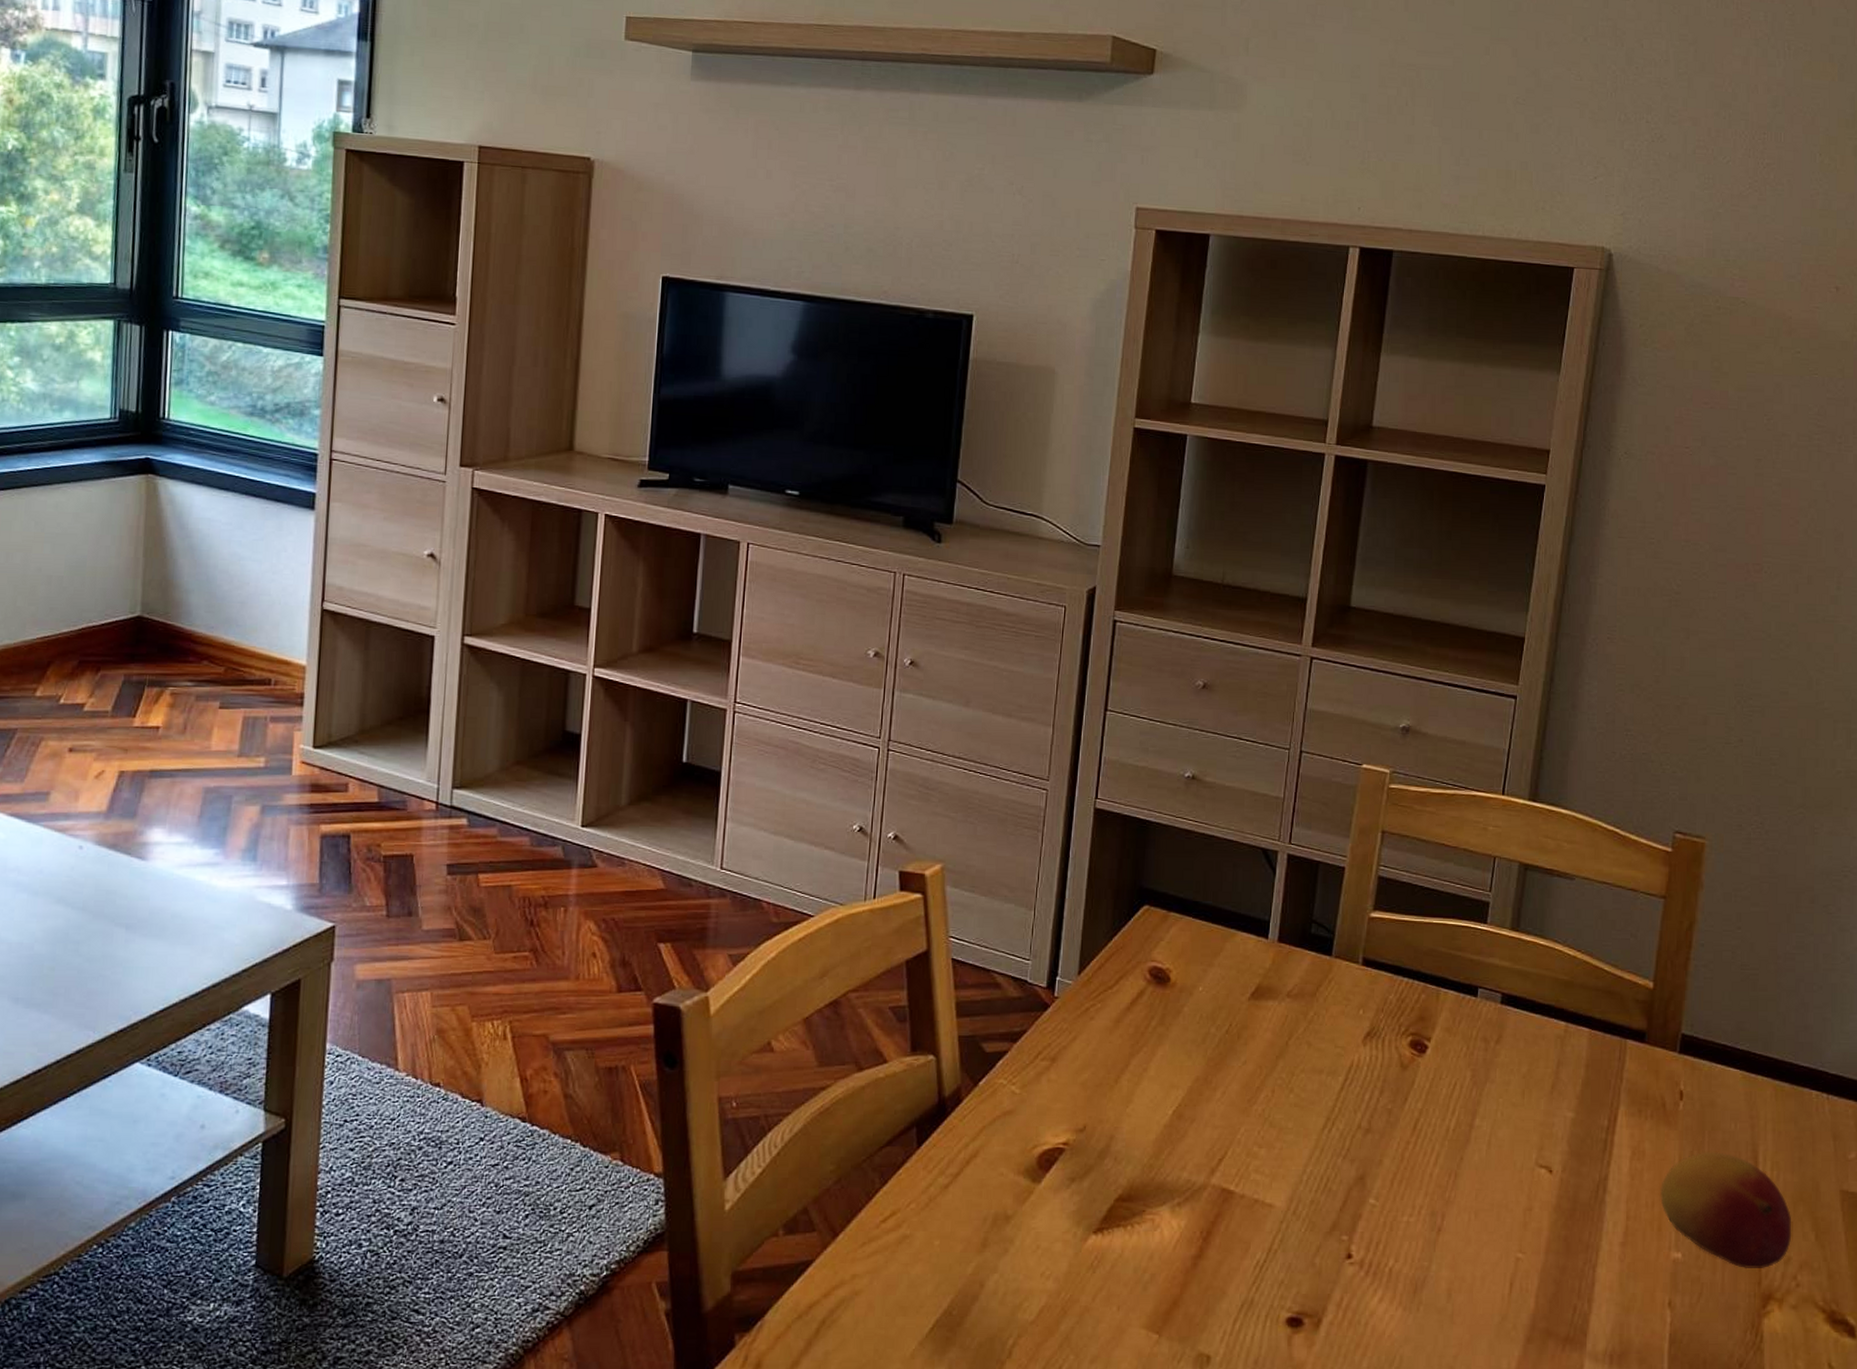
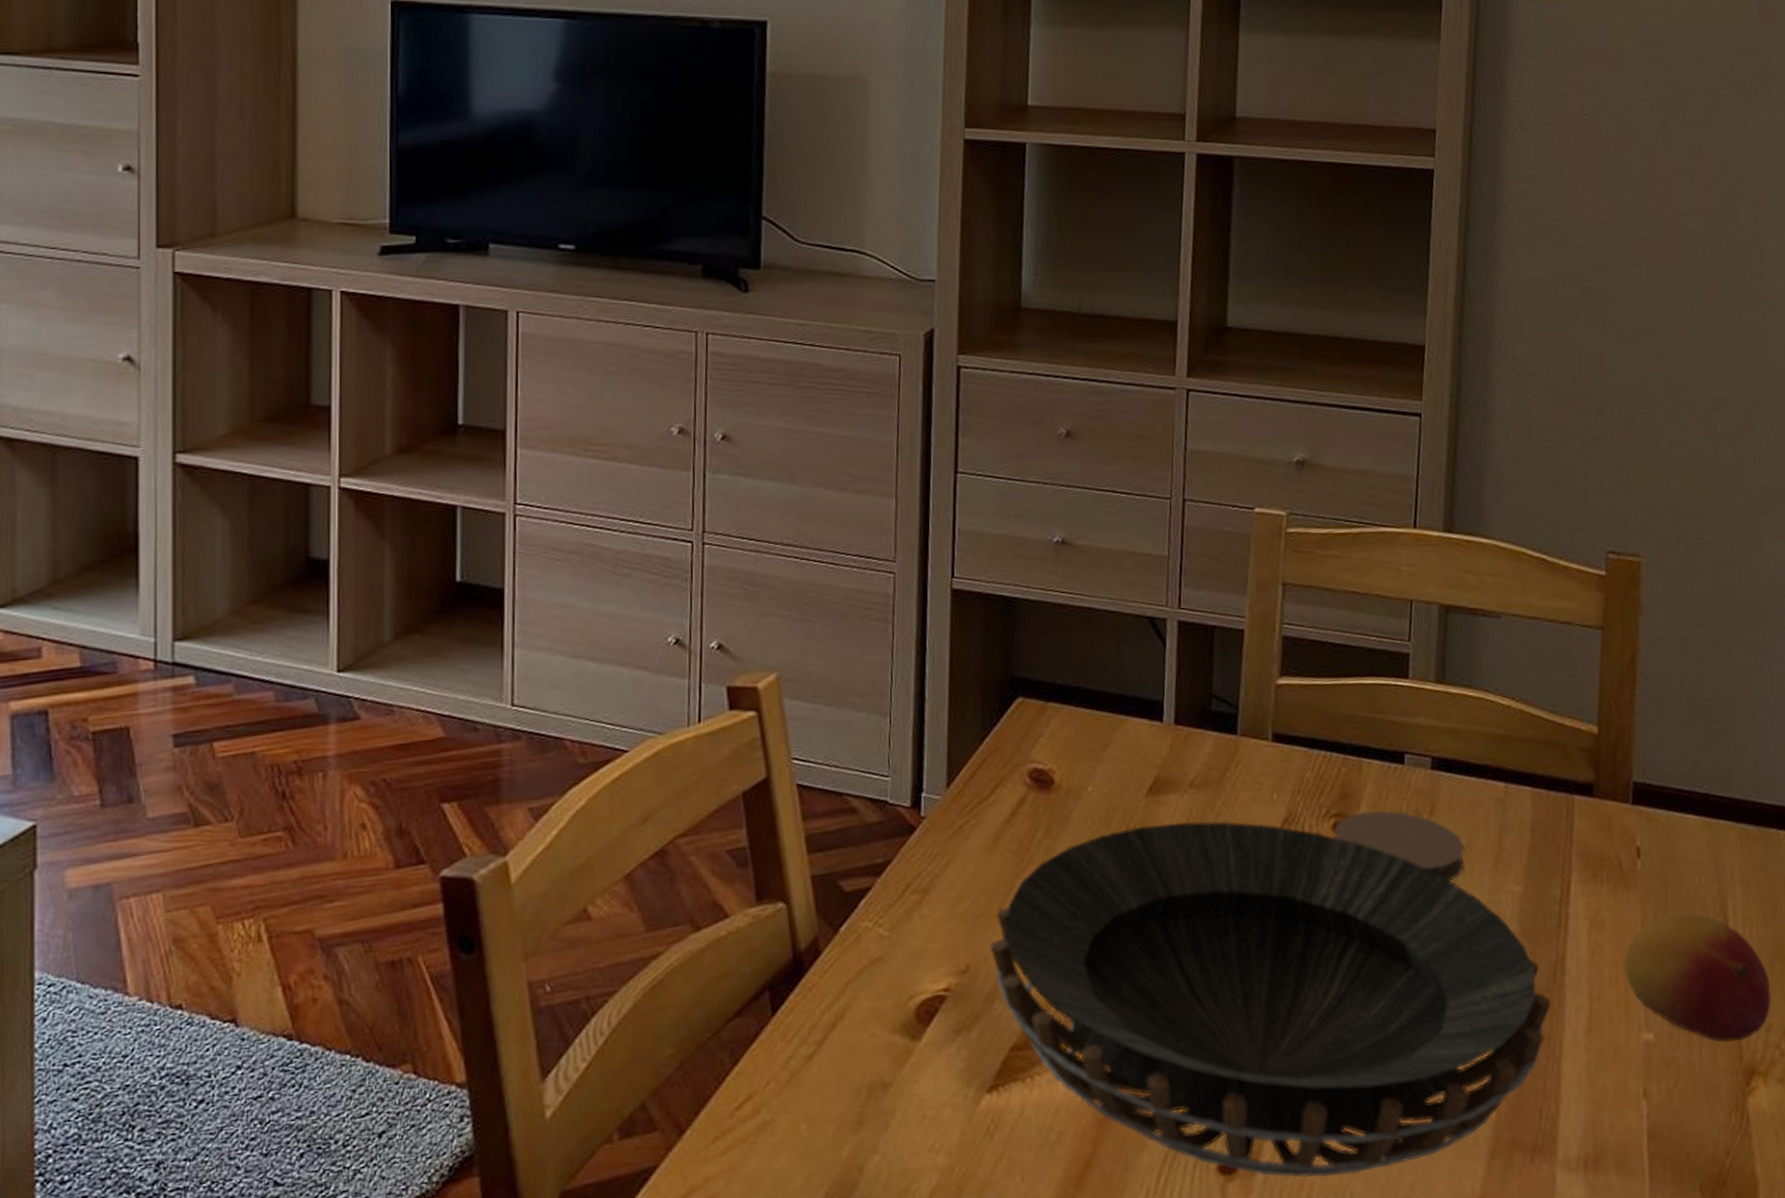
decorative bowl: none [1105,1025,1591,1340] -> present [990,820,1551,1178]
coaster: none [1410,1033,1525,1101] -> present [1334,810,1465,881]

